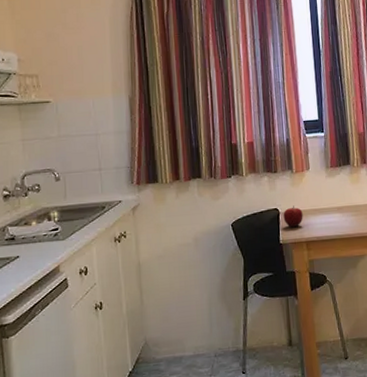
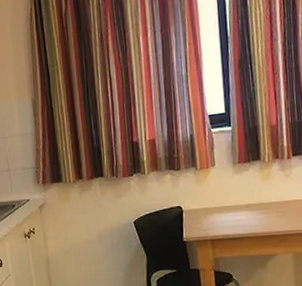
fruit: present [283,205,303,227] -> none [186,203,208,225]

